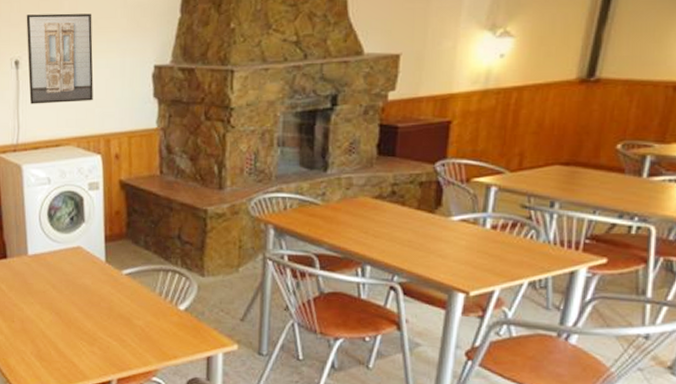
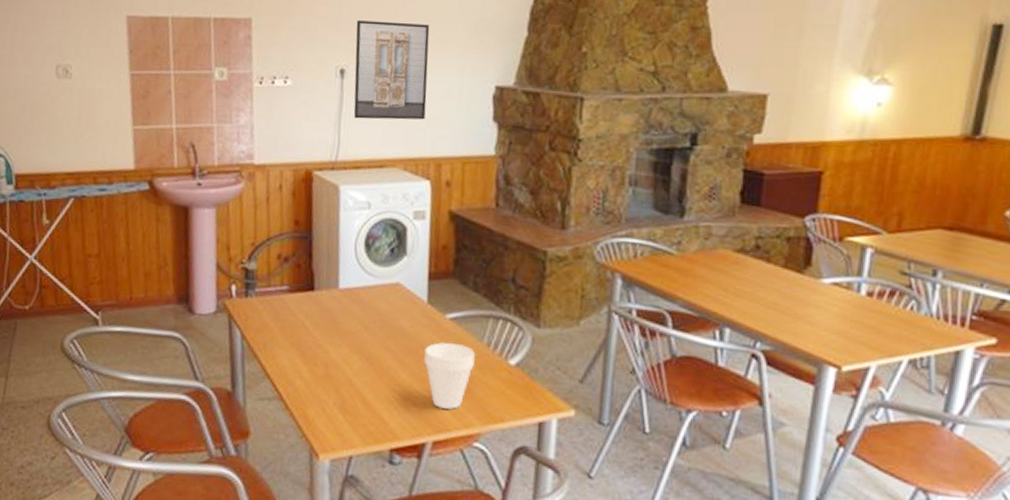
cup: none [105,295,149,352] -> present [424,342,475,411]

